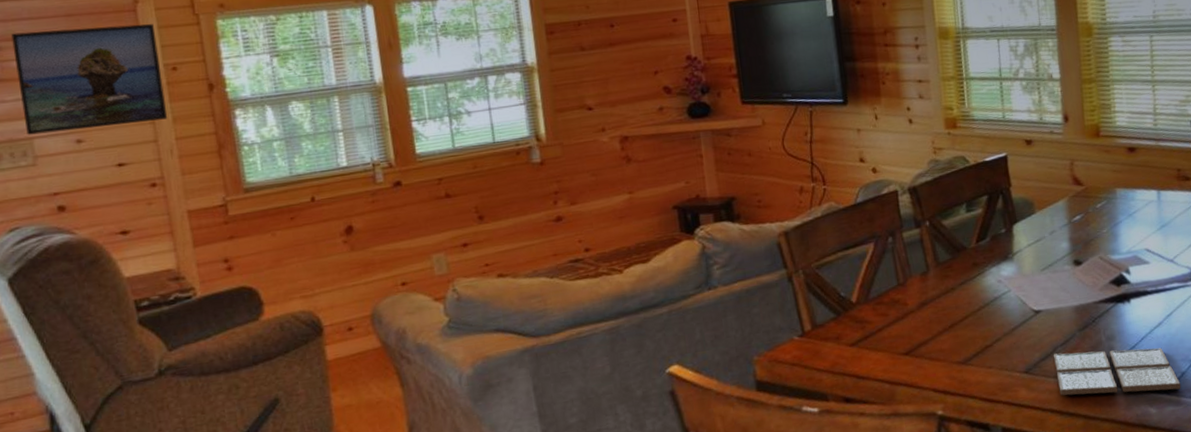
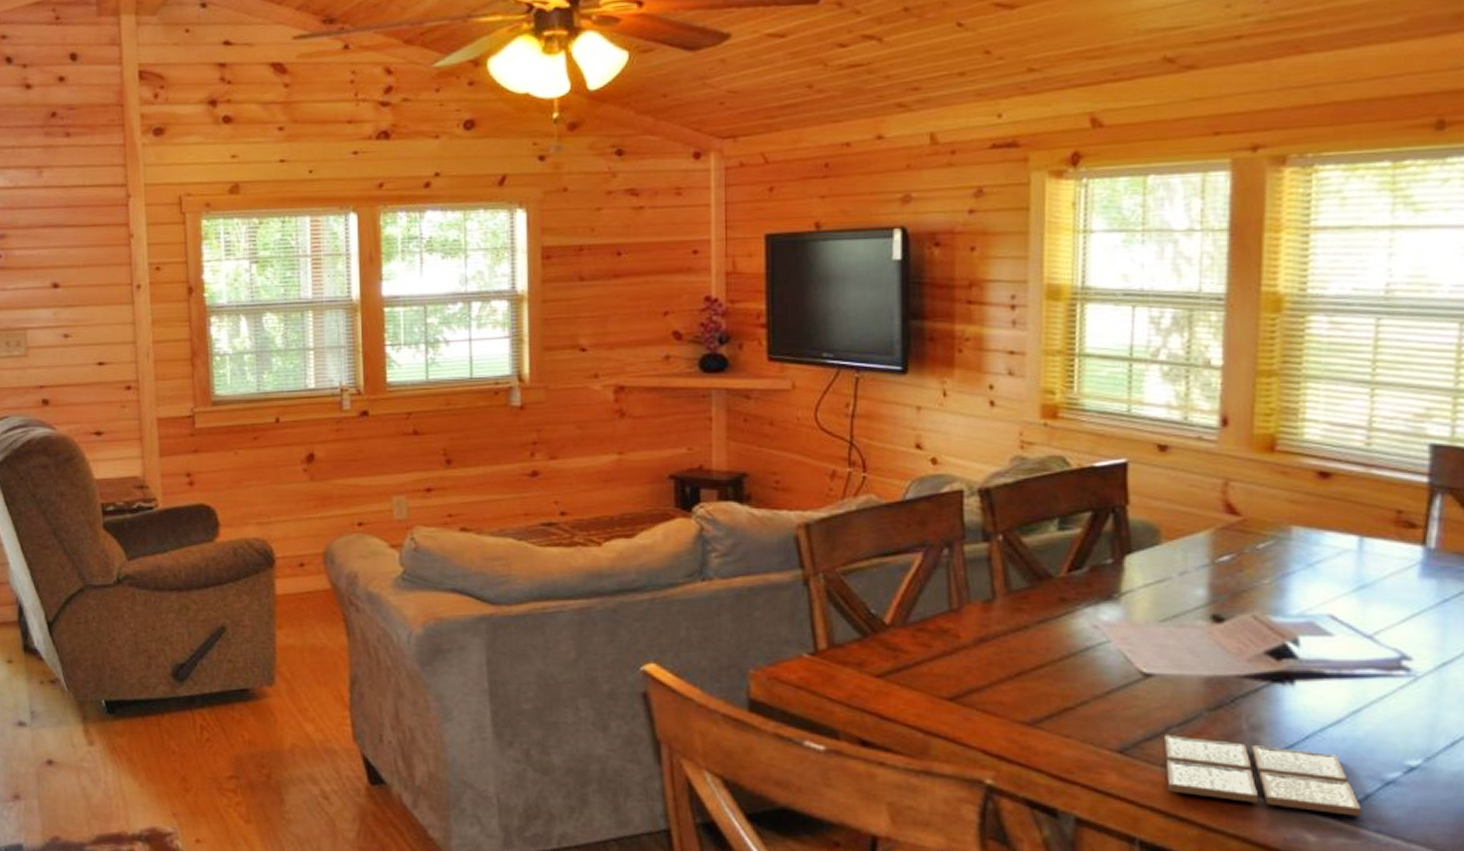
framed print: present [11,24,168,135] -> none [17,219,148,325]

